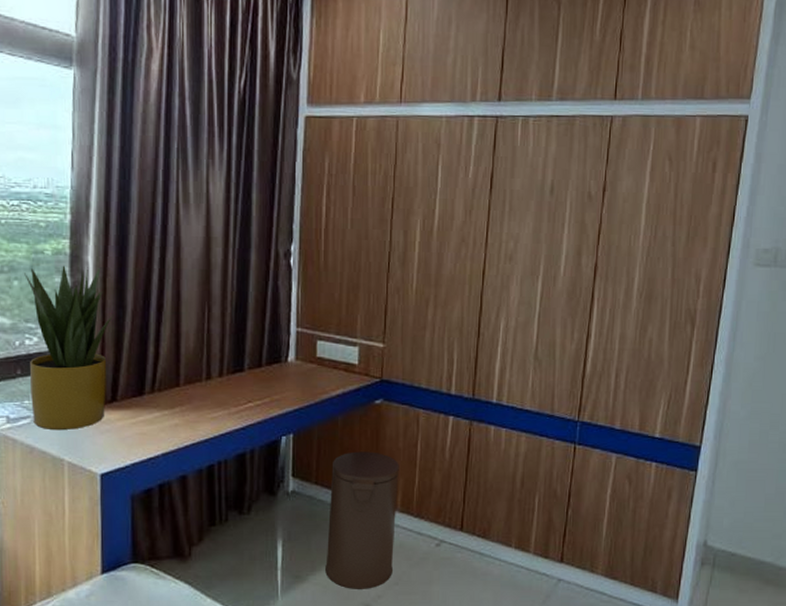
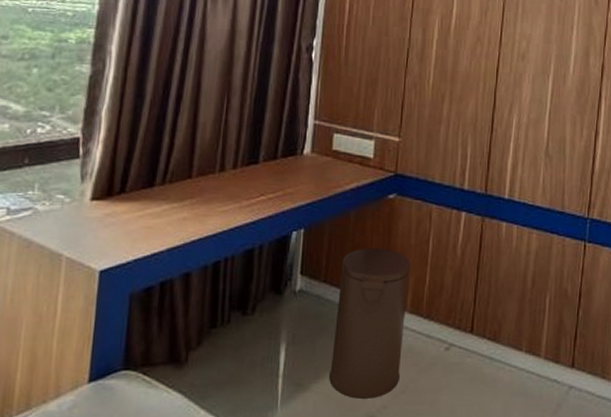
planter: present [24,265,114,429] -> none [35,54,132,222]

